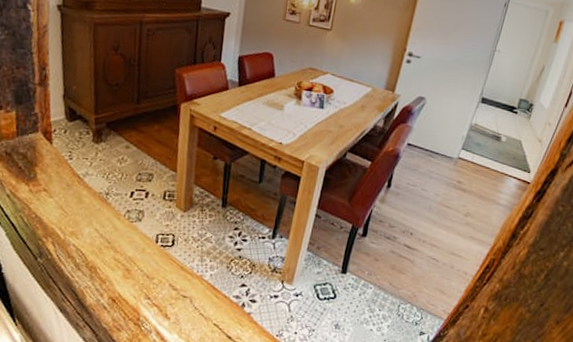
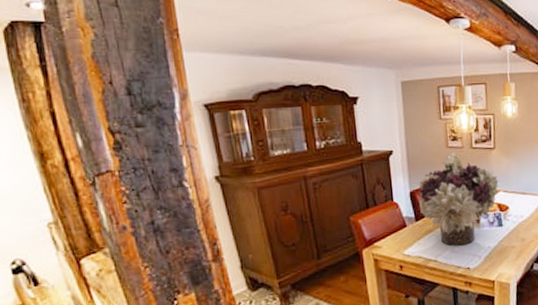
flower arrangement: none [245,26,329,120] -> present [417,152,499,246]

